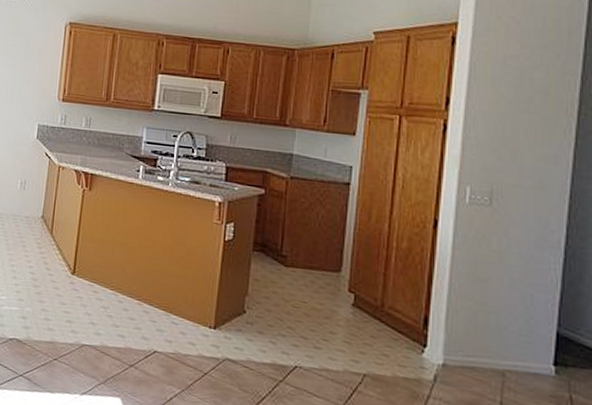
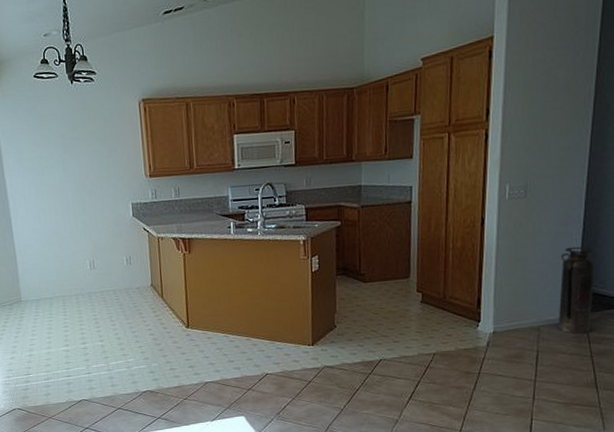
fire extinguisher: none [529,277,580,396] -> present [558,246,595,334]

